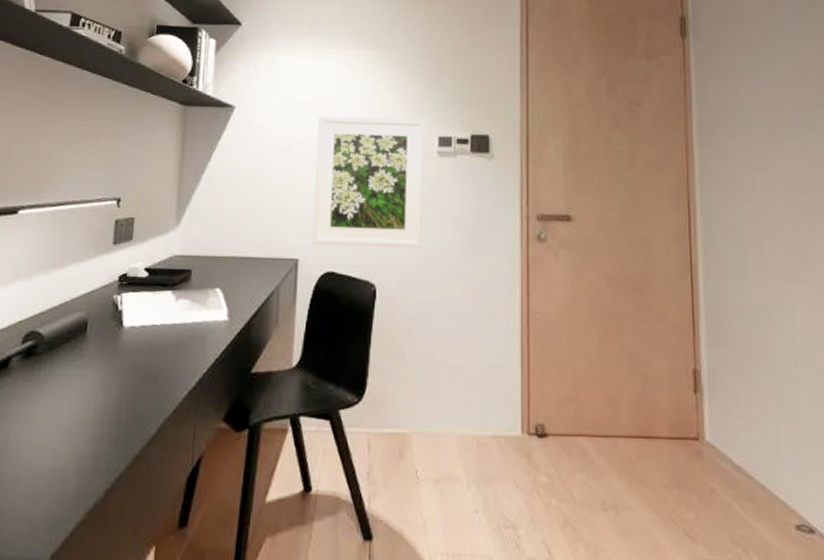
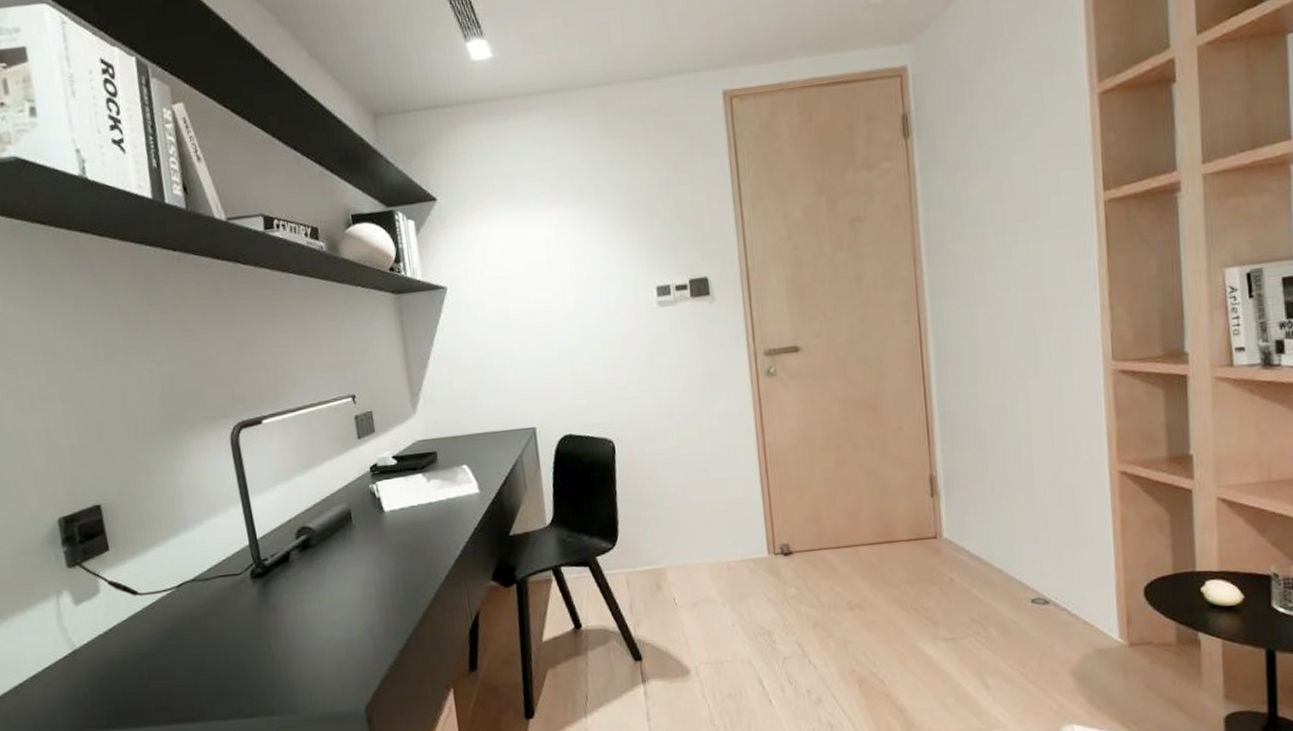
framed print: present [312,117,425,247] -> none [532,271,653,411]

